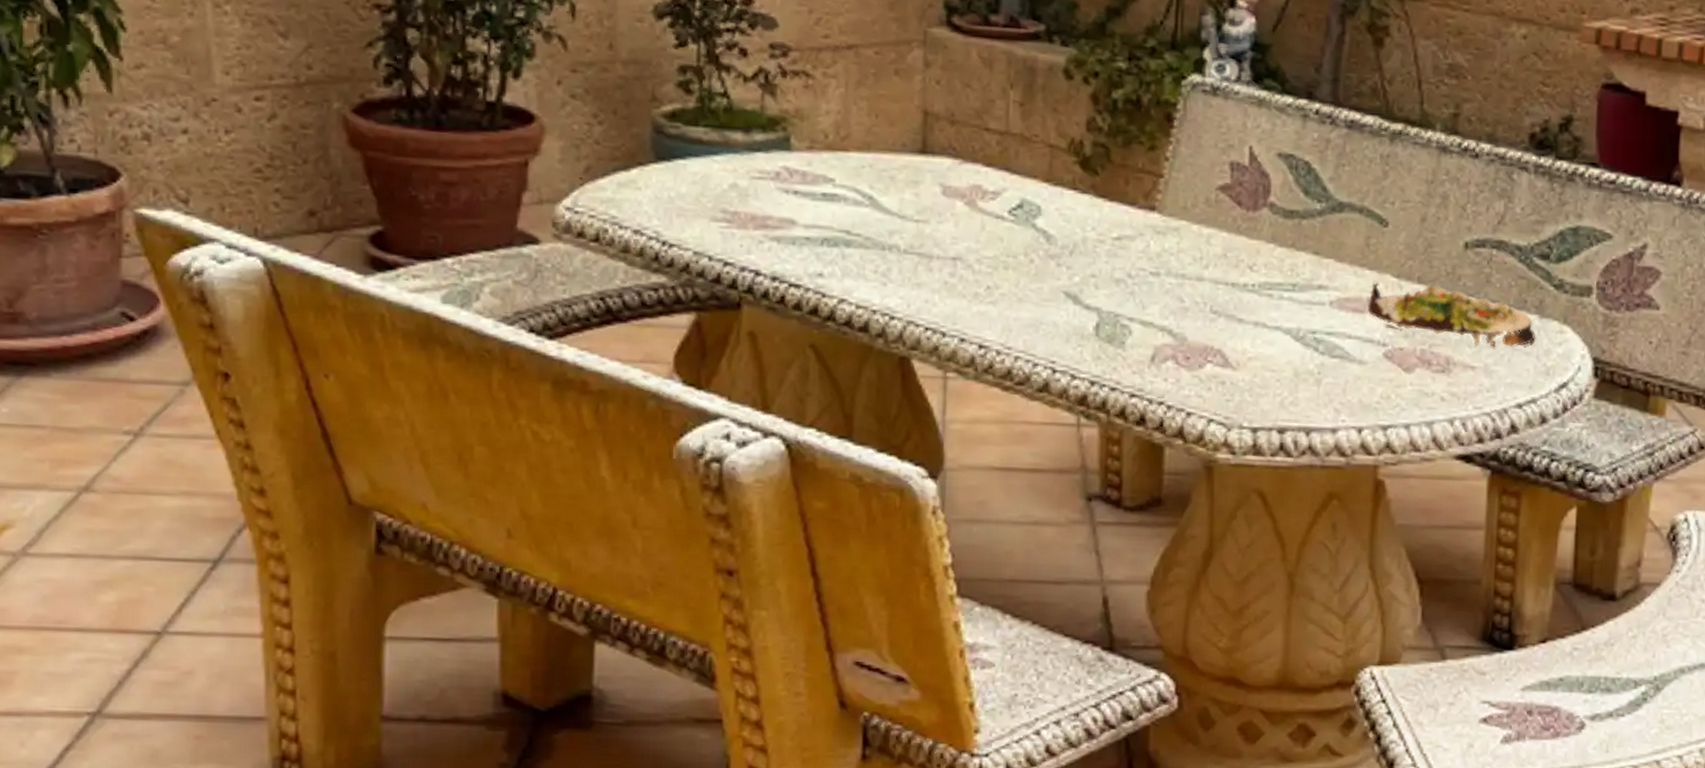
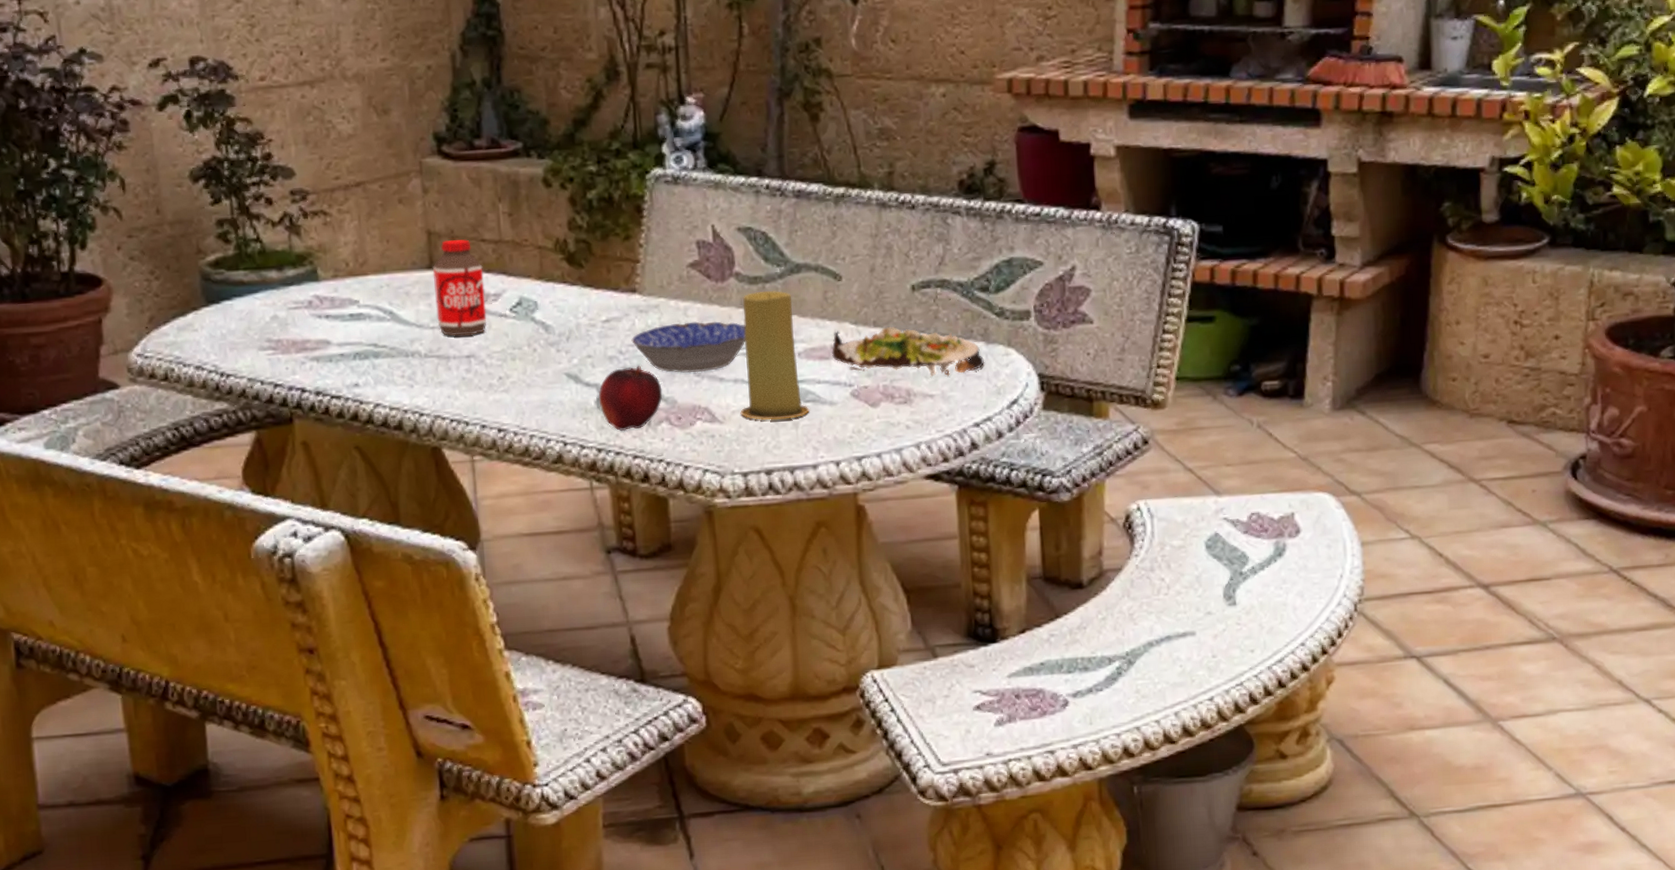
bottle: none [923,124,983,235] -> present [432,239,487,336]
fruit: none [1098,293,1172,365] -> present [598,366,663,432]
bowl: none [1143,251,1274,310] -> present [631,321,746,373]
candle: none [1257,226,1335,374] -> present [740,291,810,421]

